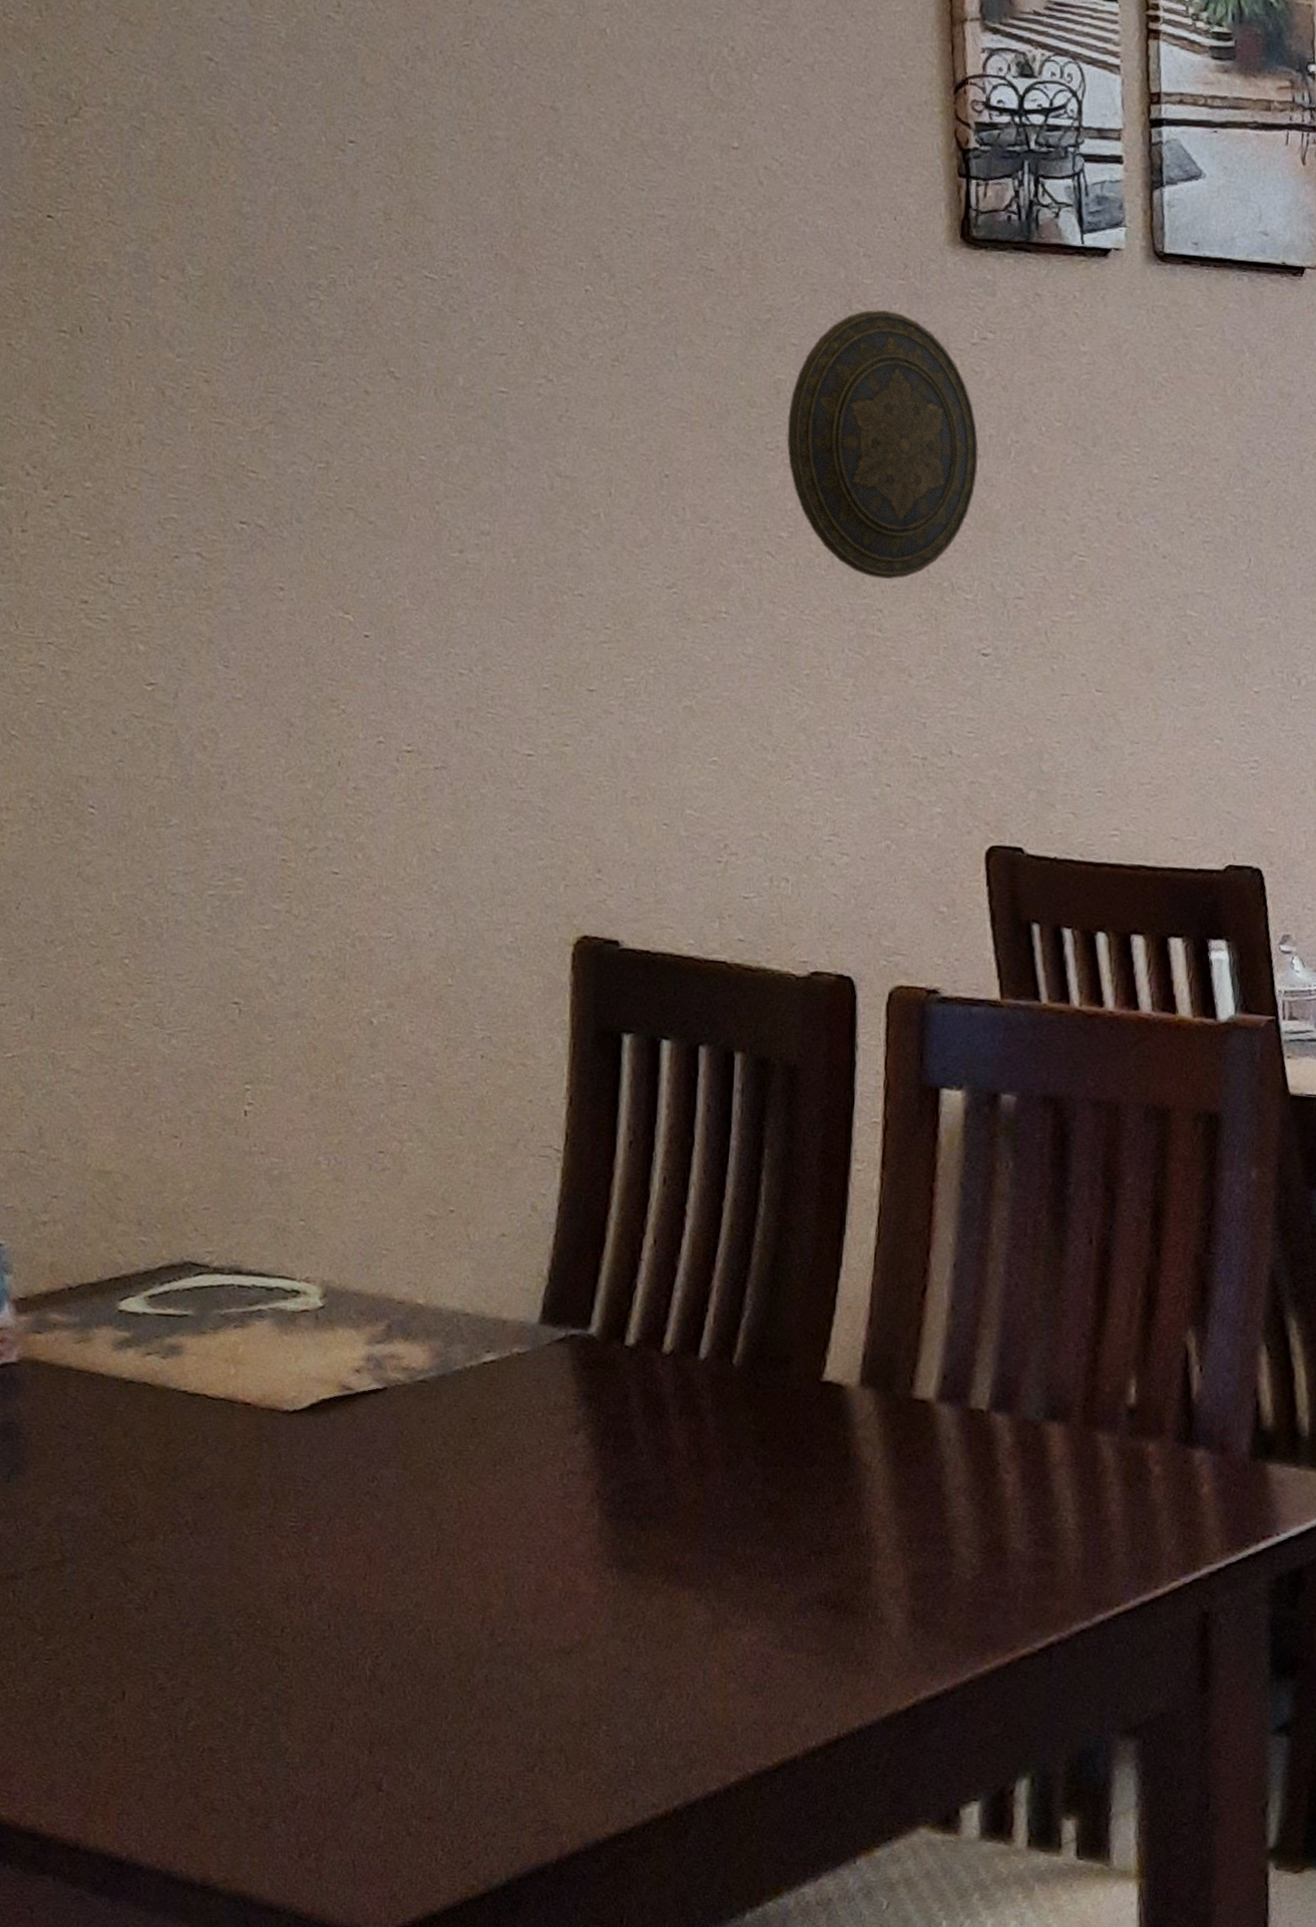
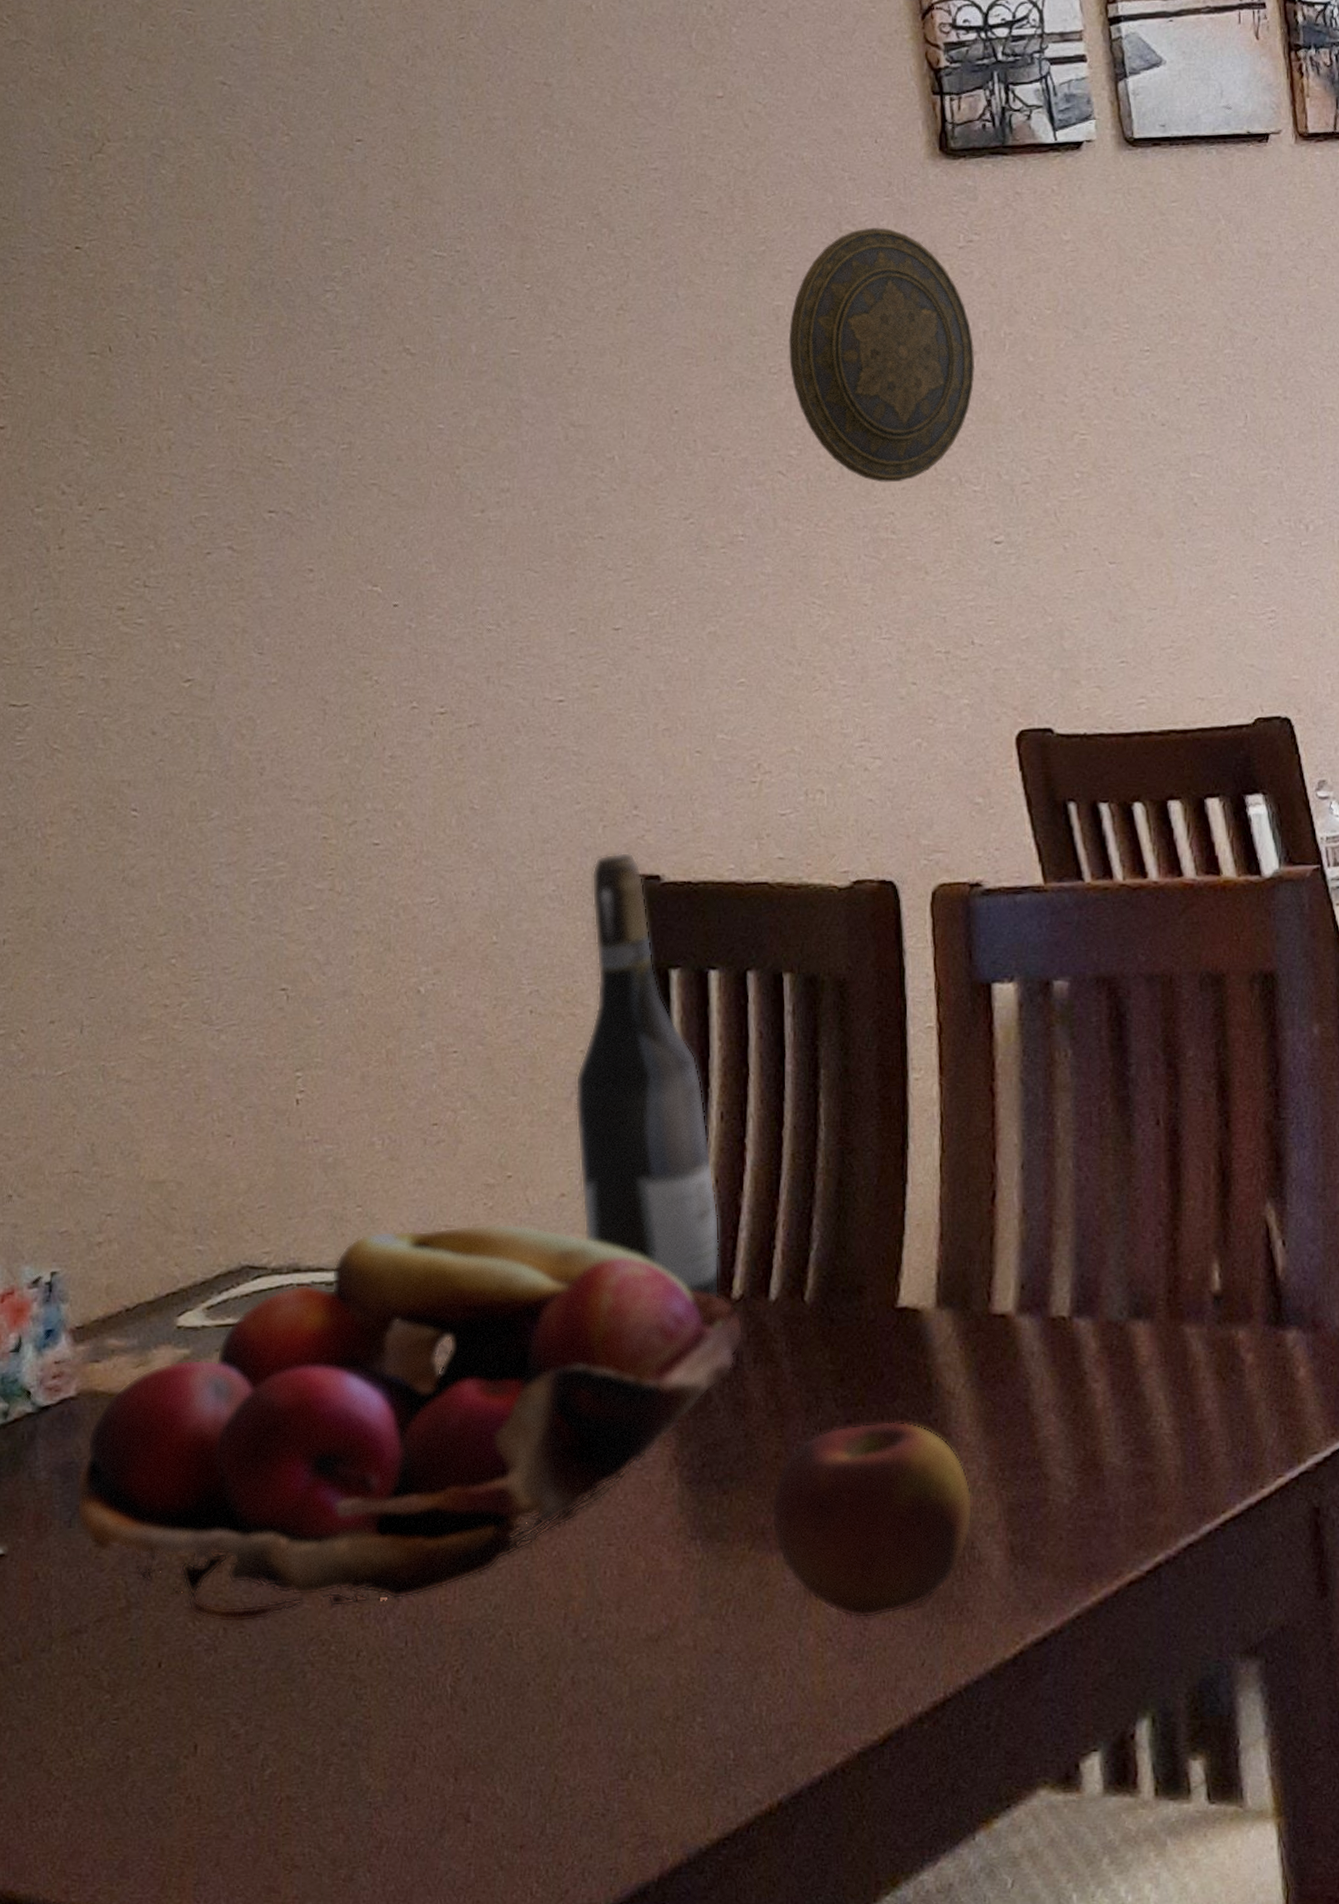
fruit basket: none [15,1246,671,1589] -> present [77,1223,743,1623]
wine bottle: none [520,913,655,1349] -> present [574,852,720,1297]
apple: none [686,1482,880,1659] -> present [771,1421,973,1619]

